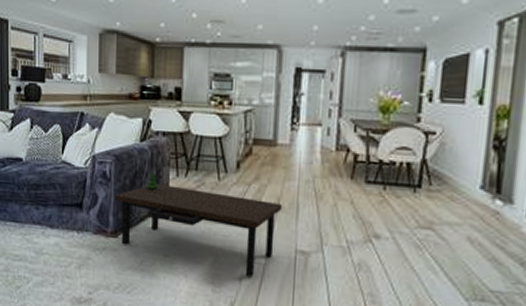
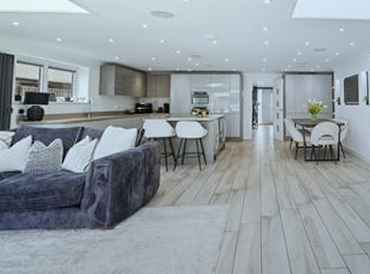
coffee table: present [115,173,283,278] -> none [111,171,250,244]

